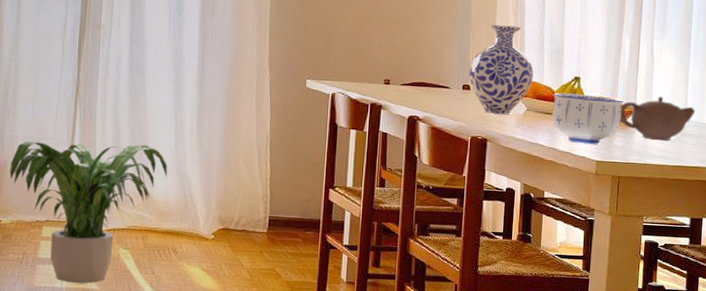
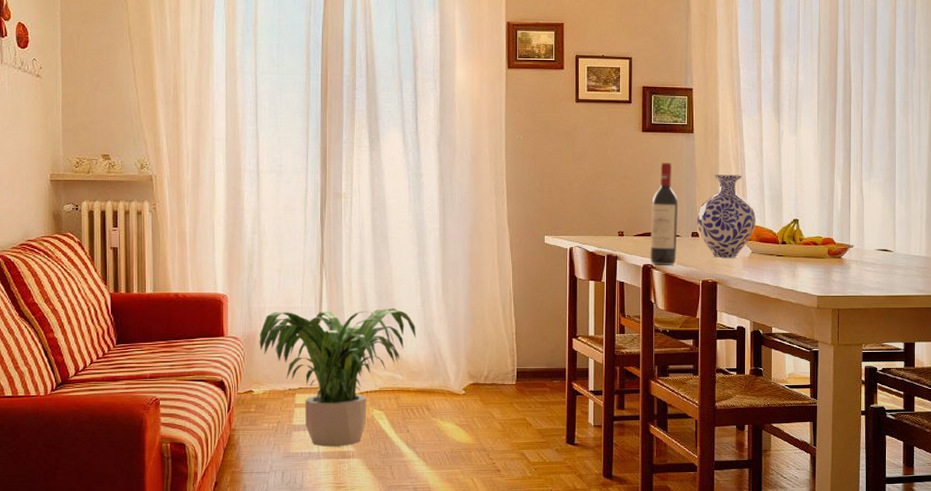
wine bottle: none [416,9,450,118] -> present [650,163,678,265]
bowl: present [552,92,623,144] -> none [775,234,838,280]
teapot: present [620,96,696,140] -> none [836,233,903,273]

